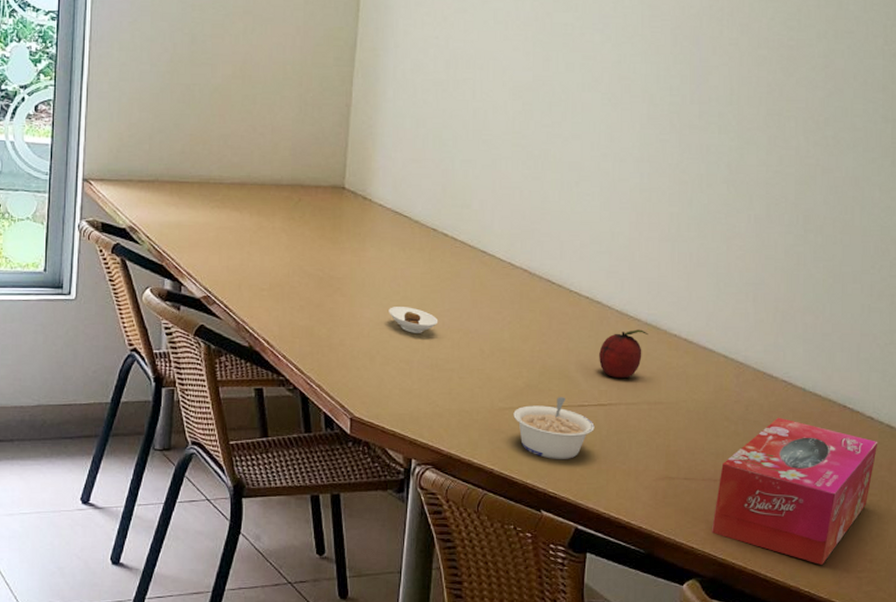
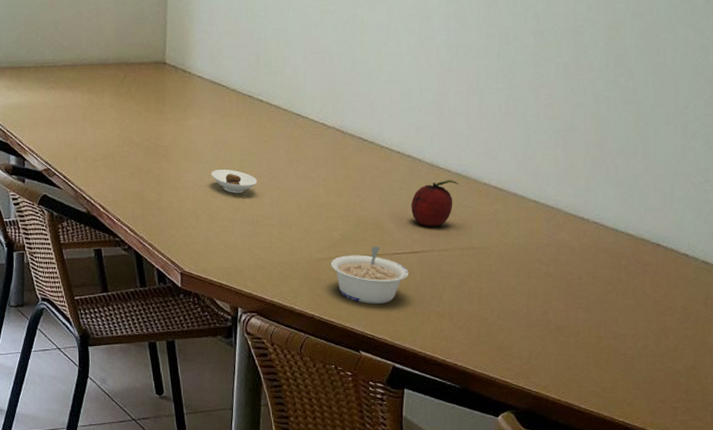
tissue box: present [711,417,878,565] -> none [524,257,693,396]

